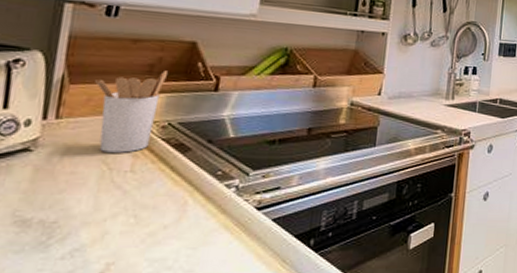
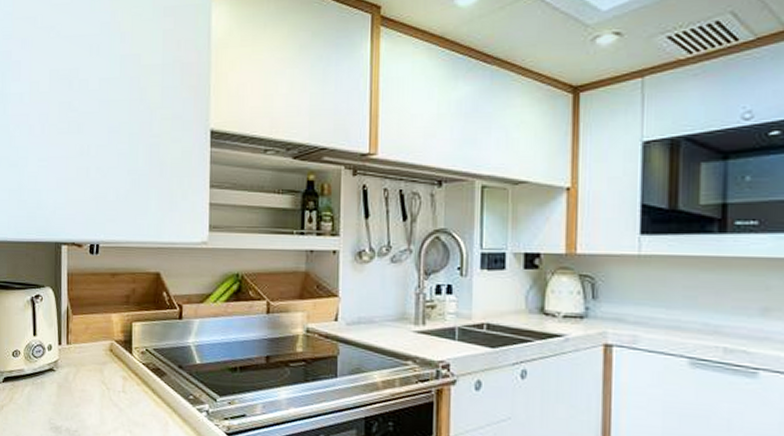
utensil holder: present [95,70,169,153] -> none [89,301,141,375]

